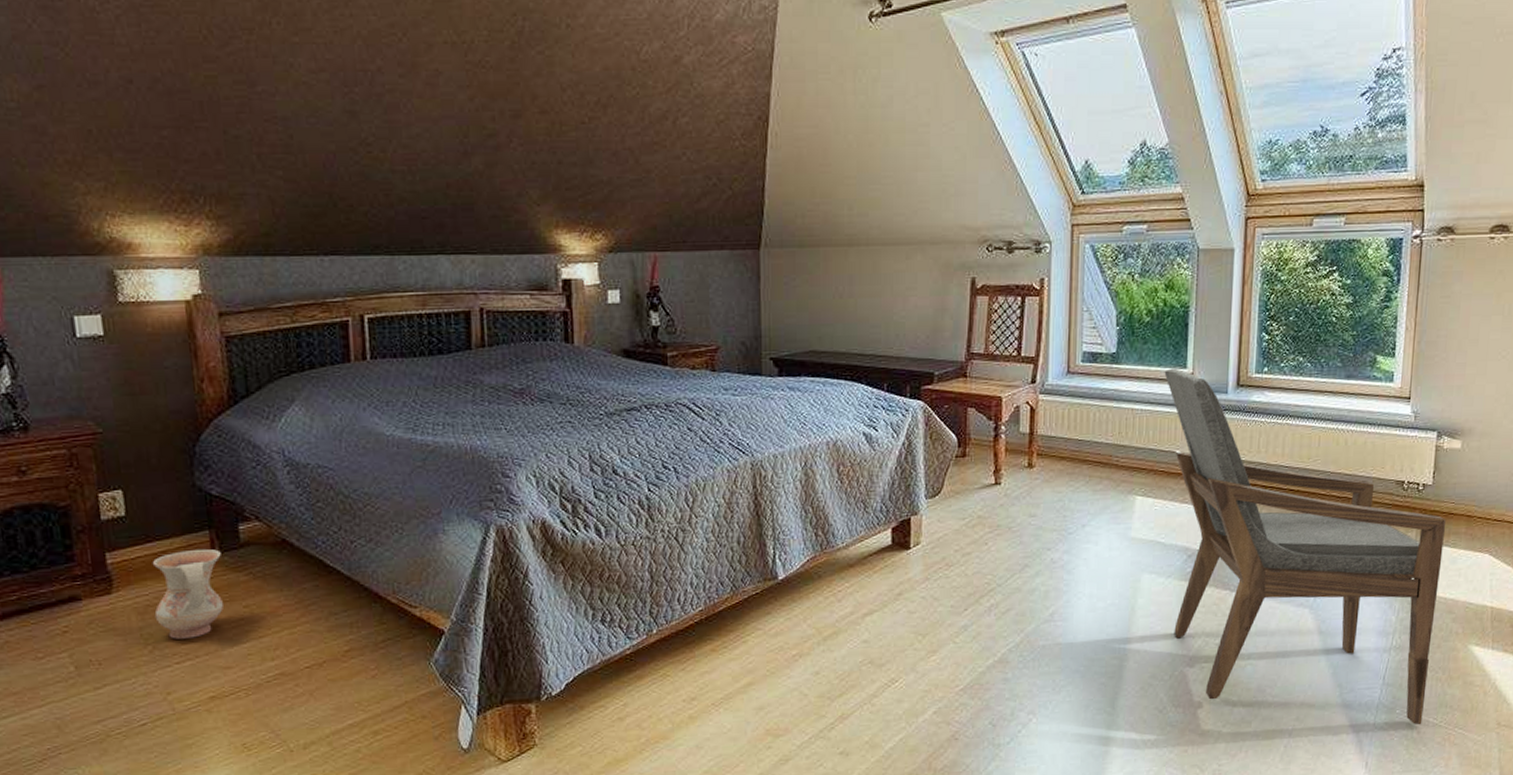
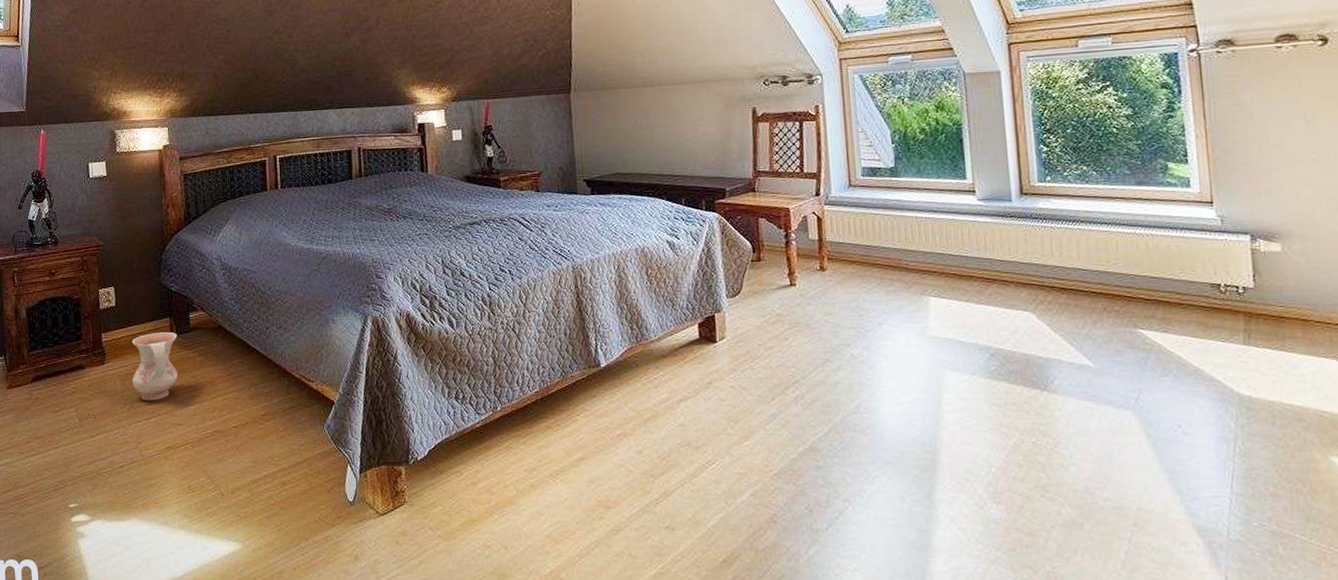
armchair: present [1164,368,1447,725] -> none [944,179,1288,541]

